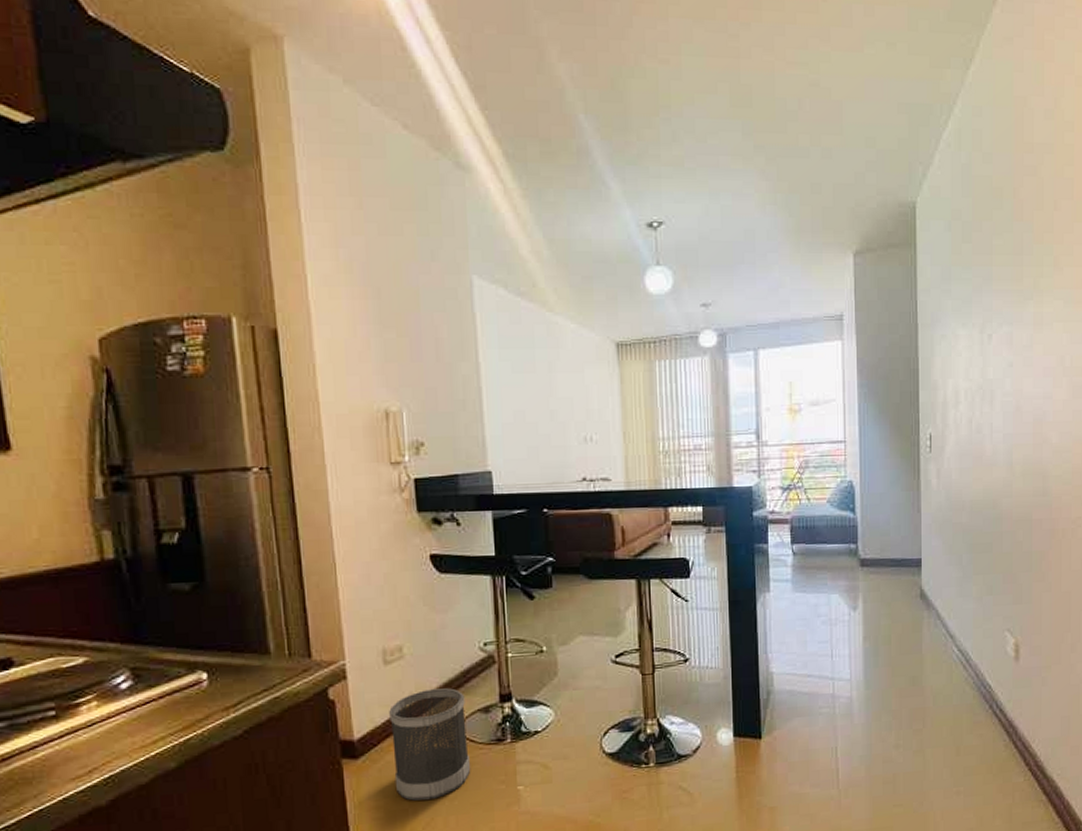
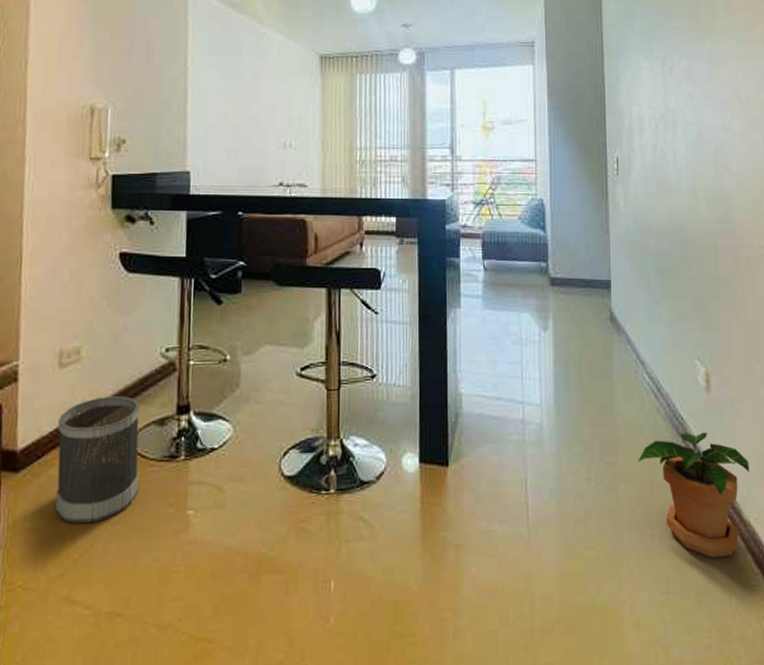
potted plant: none [945,698,1055,810] -> present [638,432,749,558]

